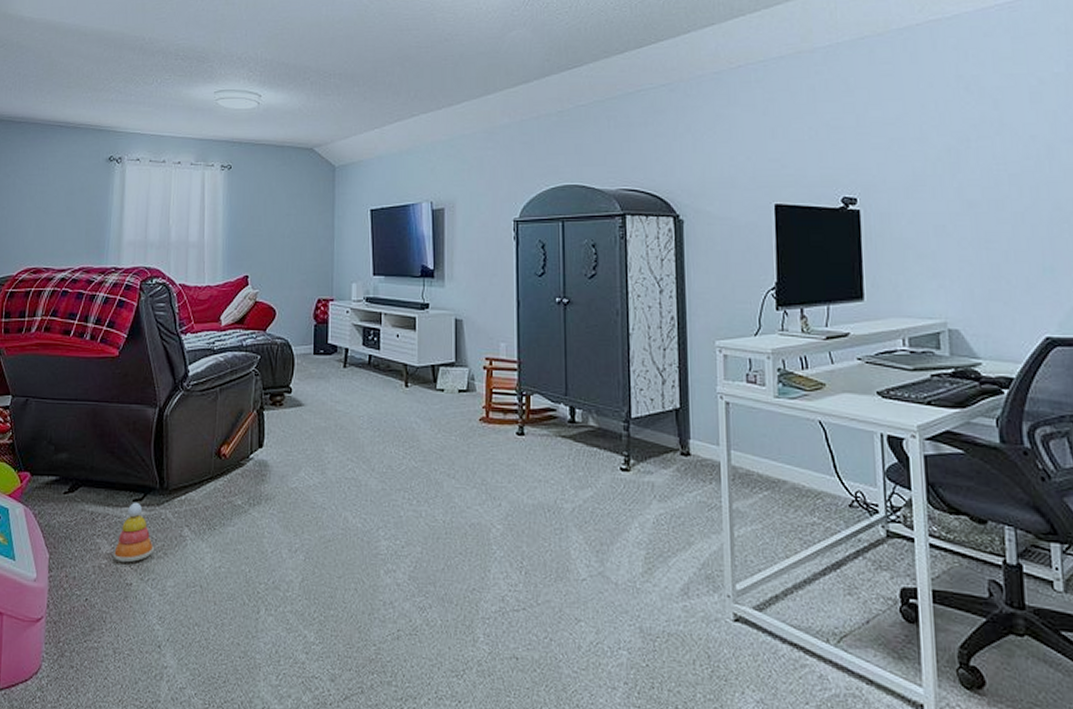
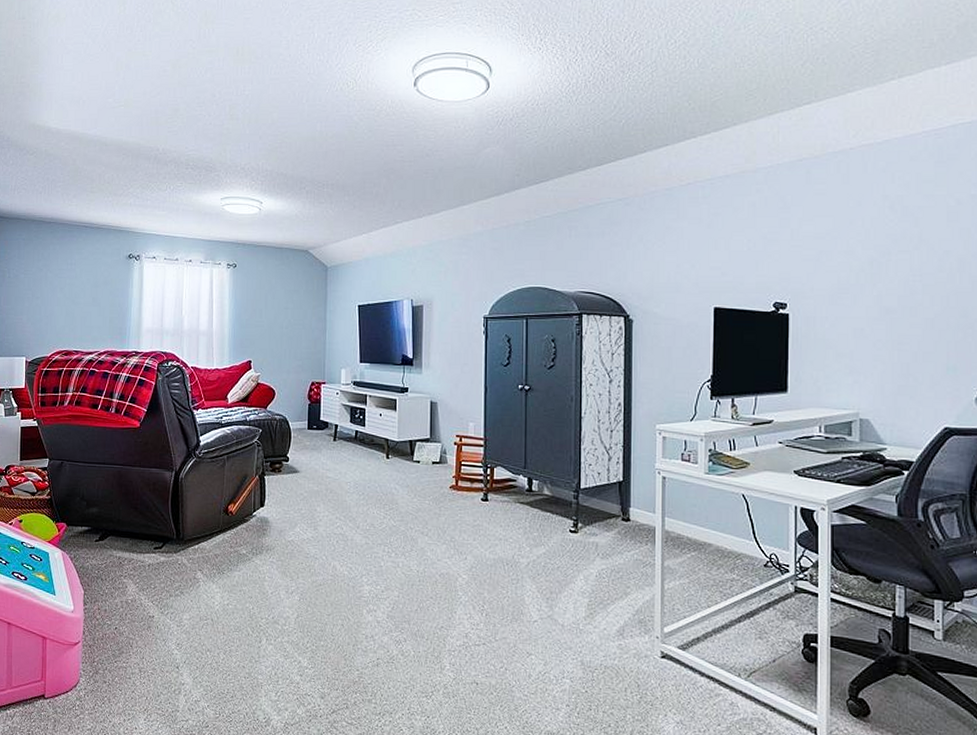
stacking toy: present [113,502,155,563] -> none [137,549,173,599]

